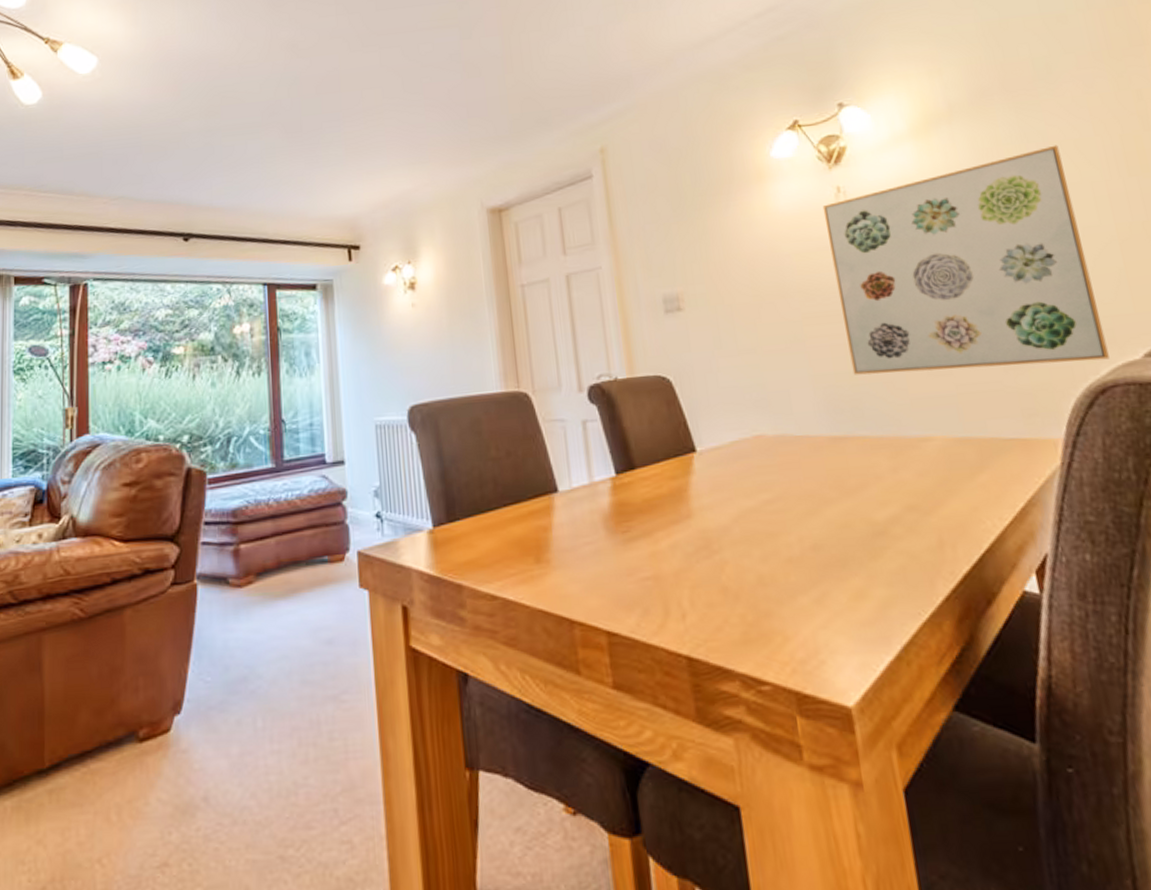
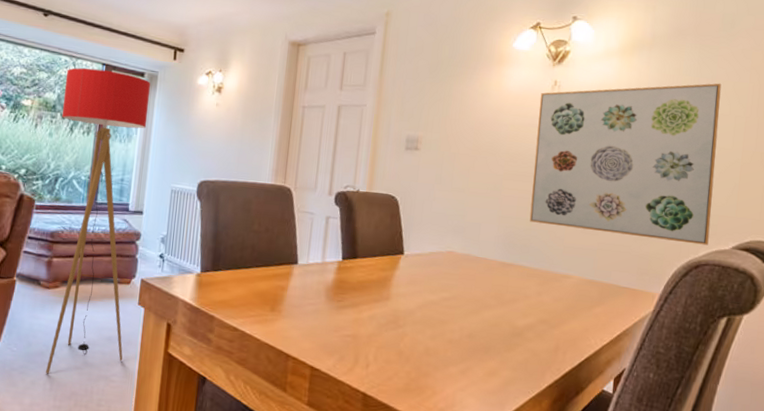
floor lamp: none [221,290,353,707] -> present [46,68,151,374]

